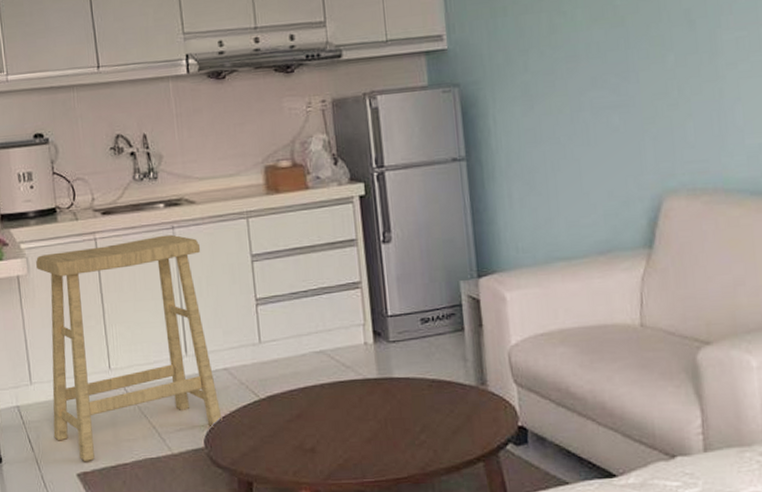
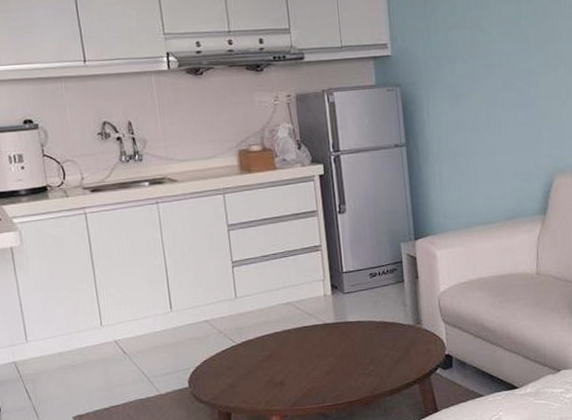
stool: present [36,234,222,462] -> none [29,208,204,407]

